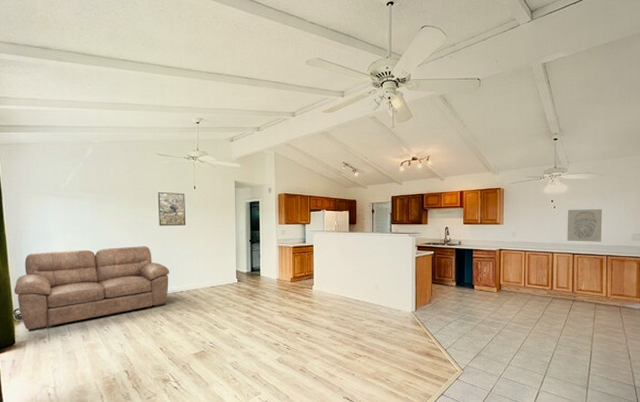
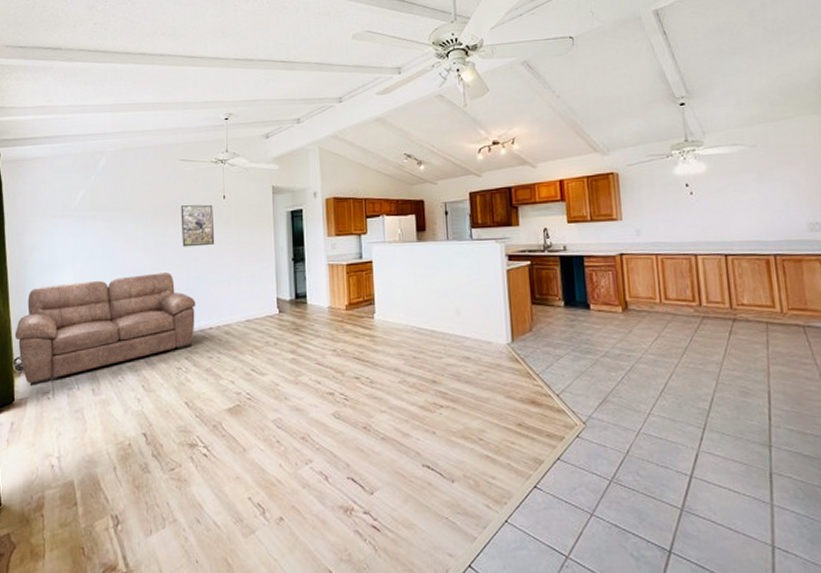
wall art: present [567,209,603,242] -> none [709,192,764,238]

